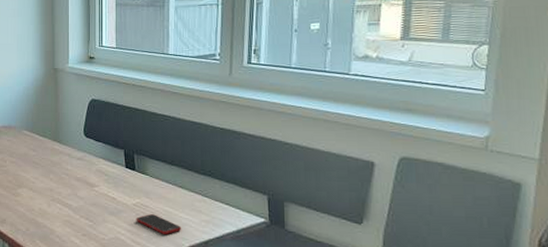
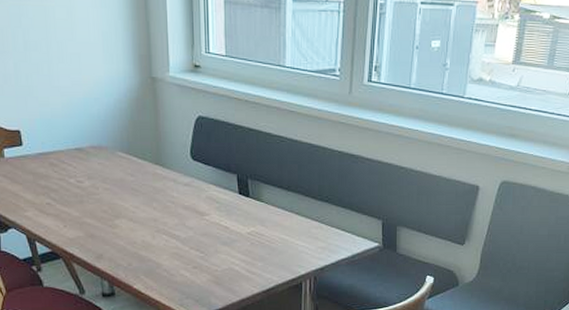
cell phone: present [136,214,181,234] -> none [250,243,297,263]

